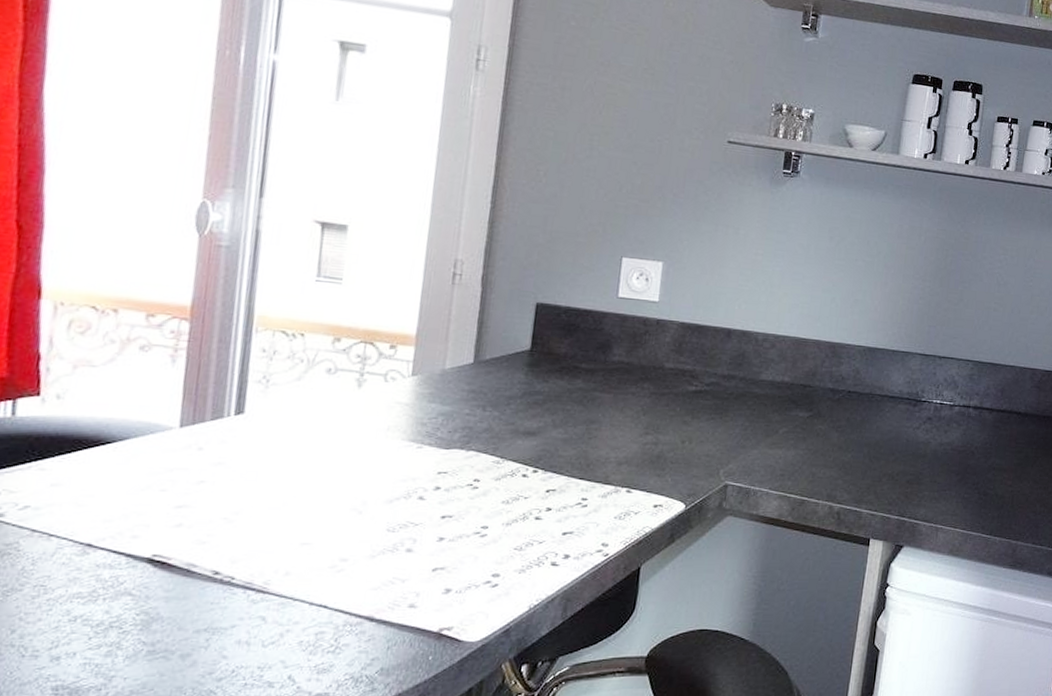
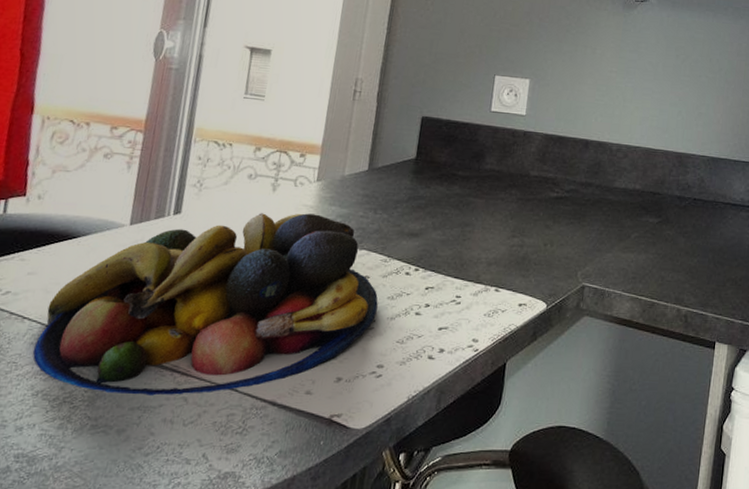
fruit bowl: none [66,411,491,616] -> present [33,213,378,396]

